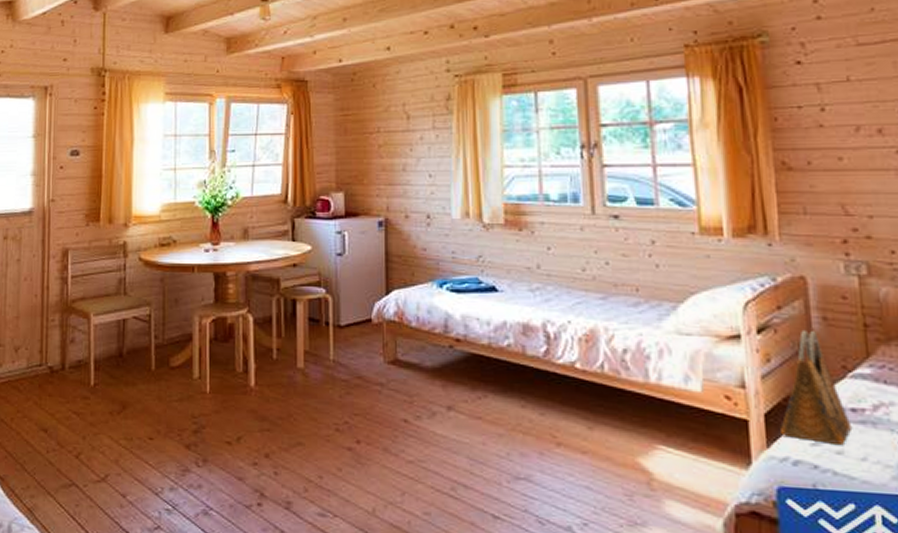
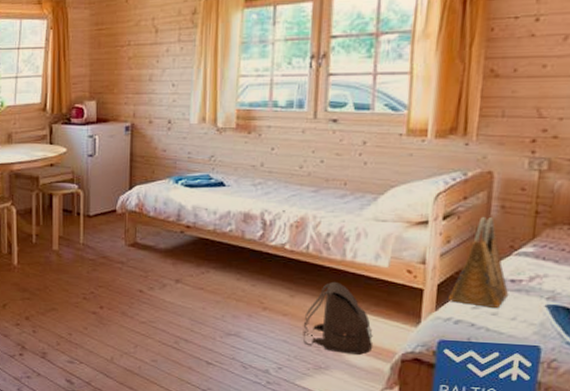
satchel: none [608,409,697,506] -> present [302,281,373,355]

